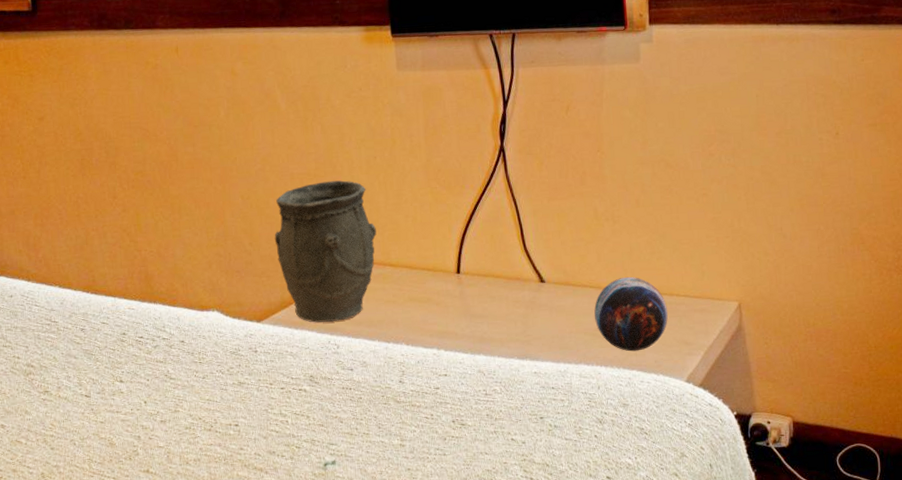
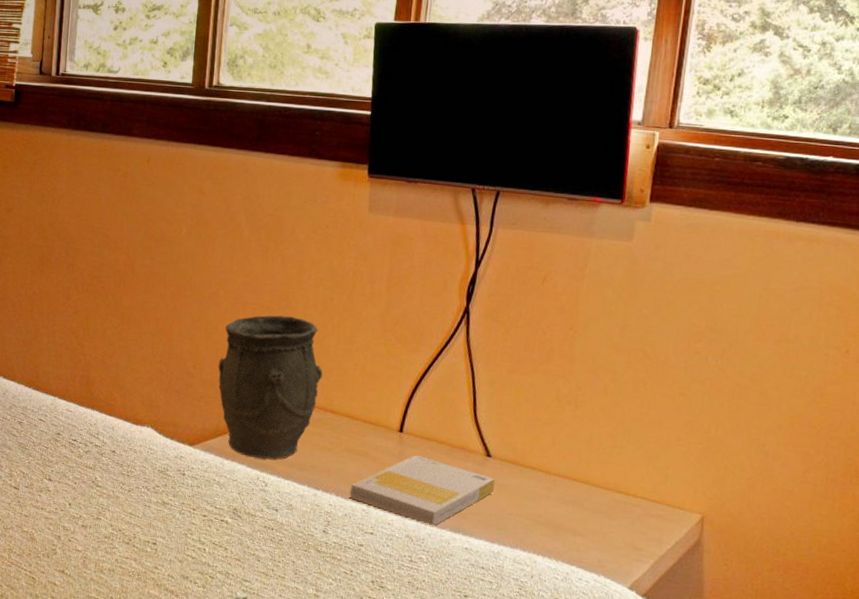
book: none [418,292,552,359] -> present [349,454,496,527]
decorative orb: present [594,276,669,352] -> none [539,466,621,547]

